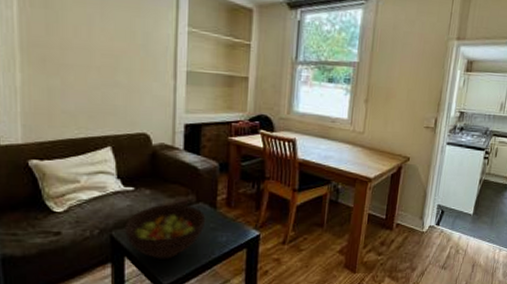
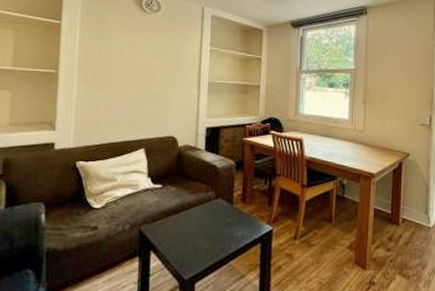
fruit bowl: present [125,204,206,259] -> none [152,200,224,254]

